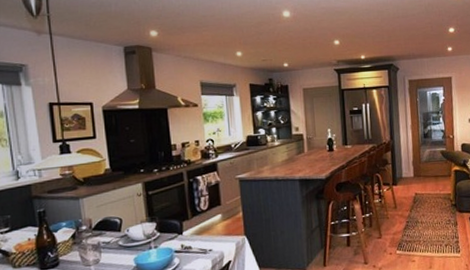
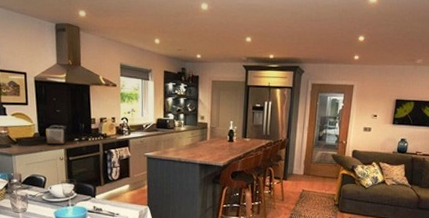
toaster: none [119,155,146,181] -> present [45,124,68,146]

